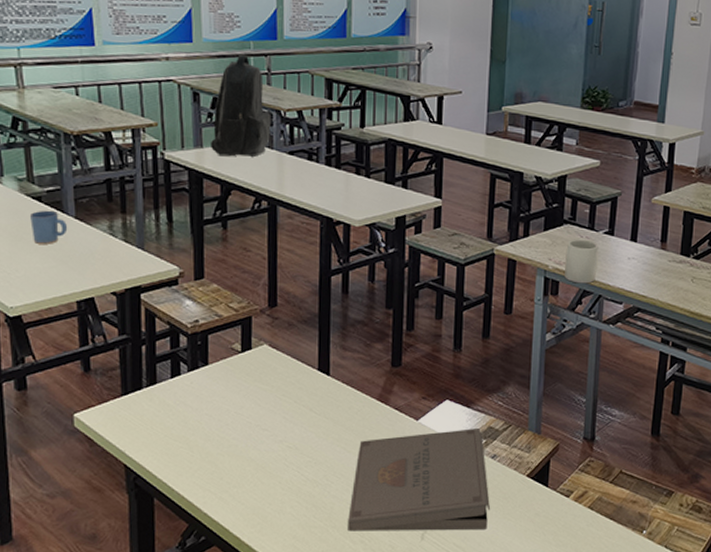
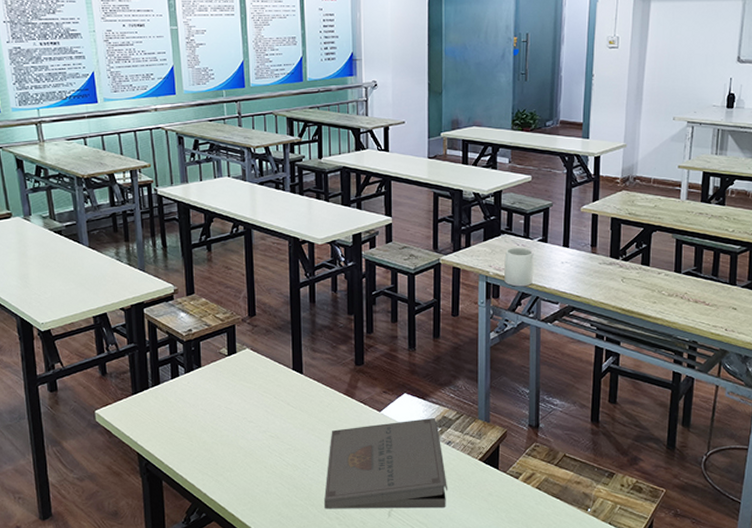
mug: present [30,210,68,244] -> none [54,241,84,270]
backpack: present [210,54,271,157] -> none [194,102,243,190]

